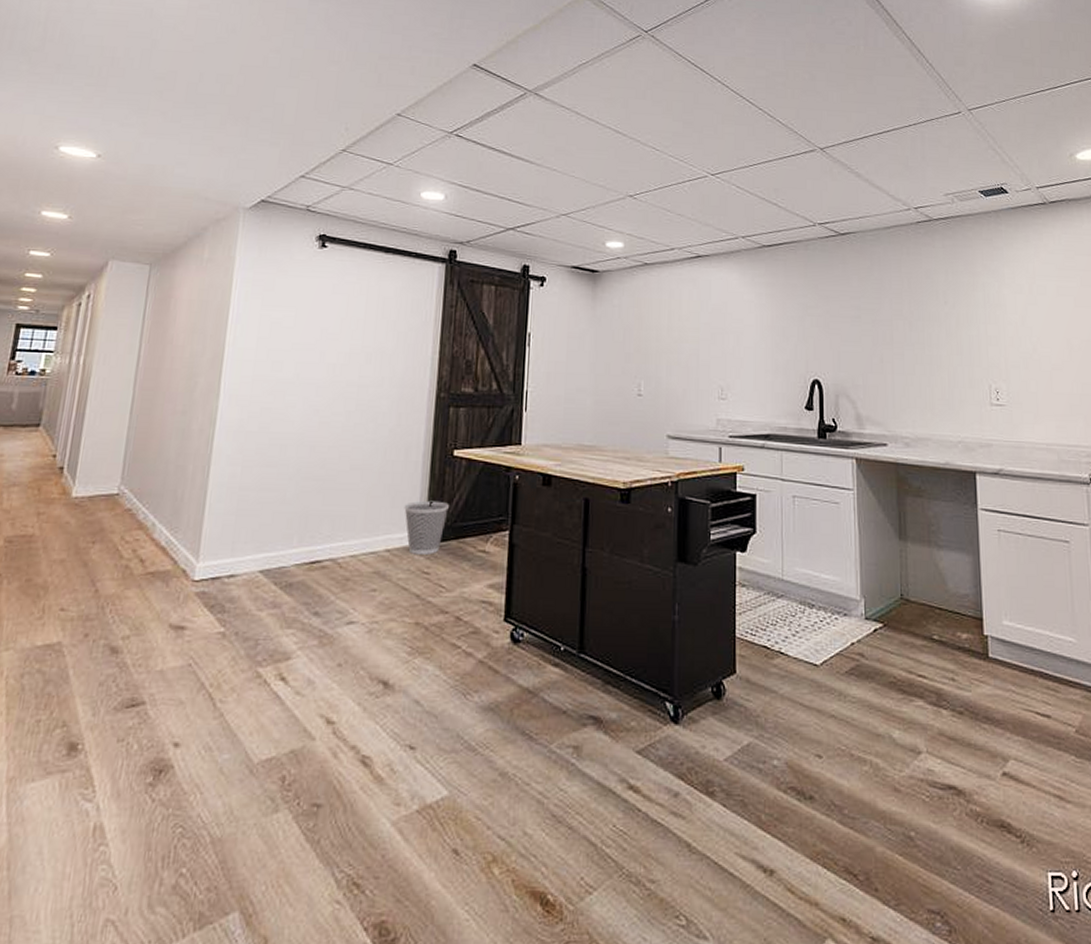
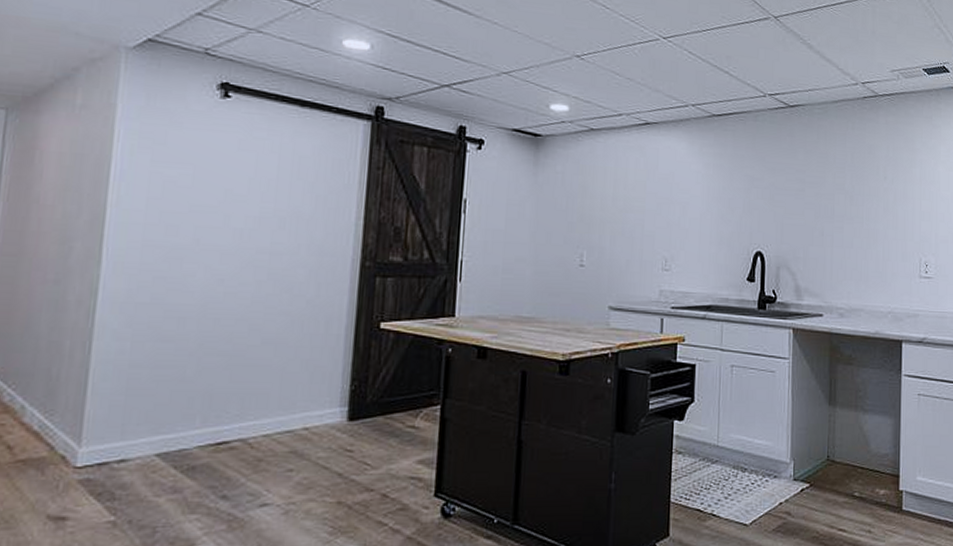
wastebasket: present [404,500,449,555] -> none [324,375,375,432]

